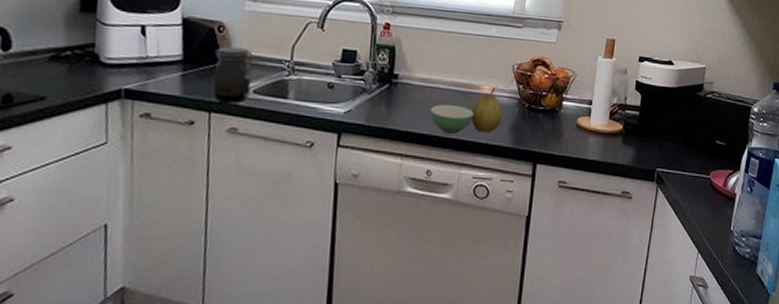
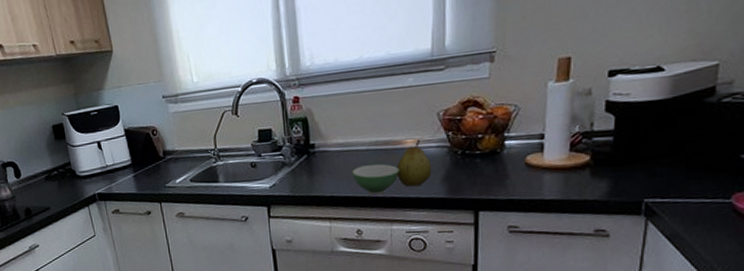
jar: present [213,46,253,105] -> none [154,144,188,195]

